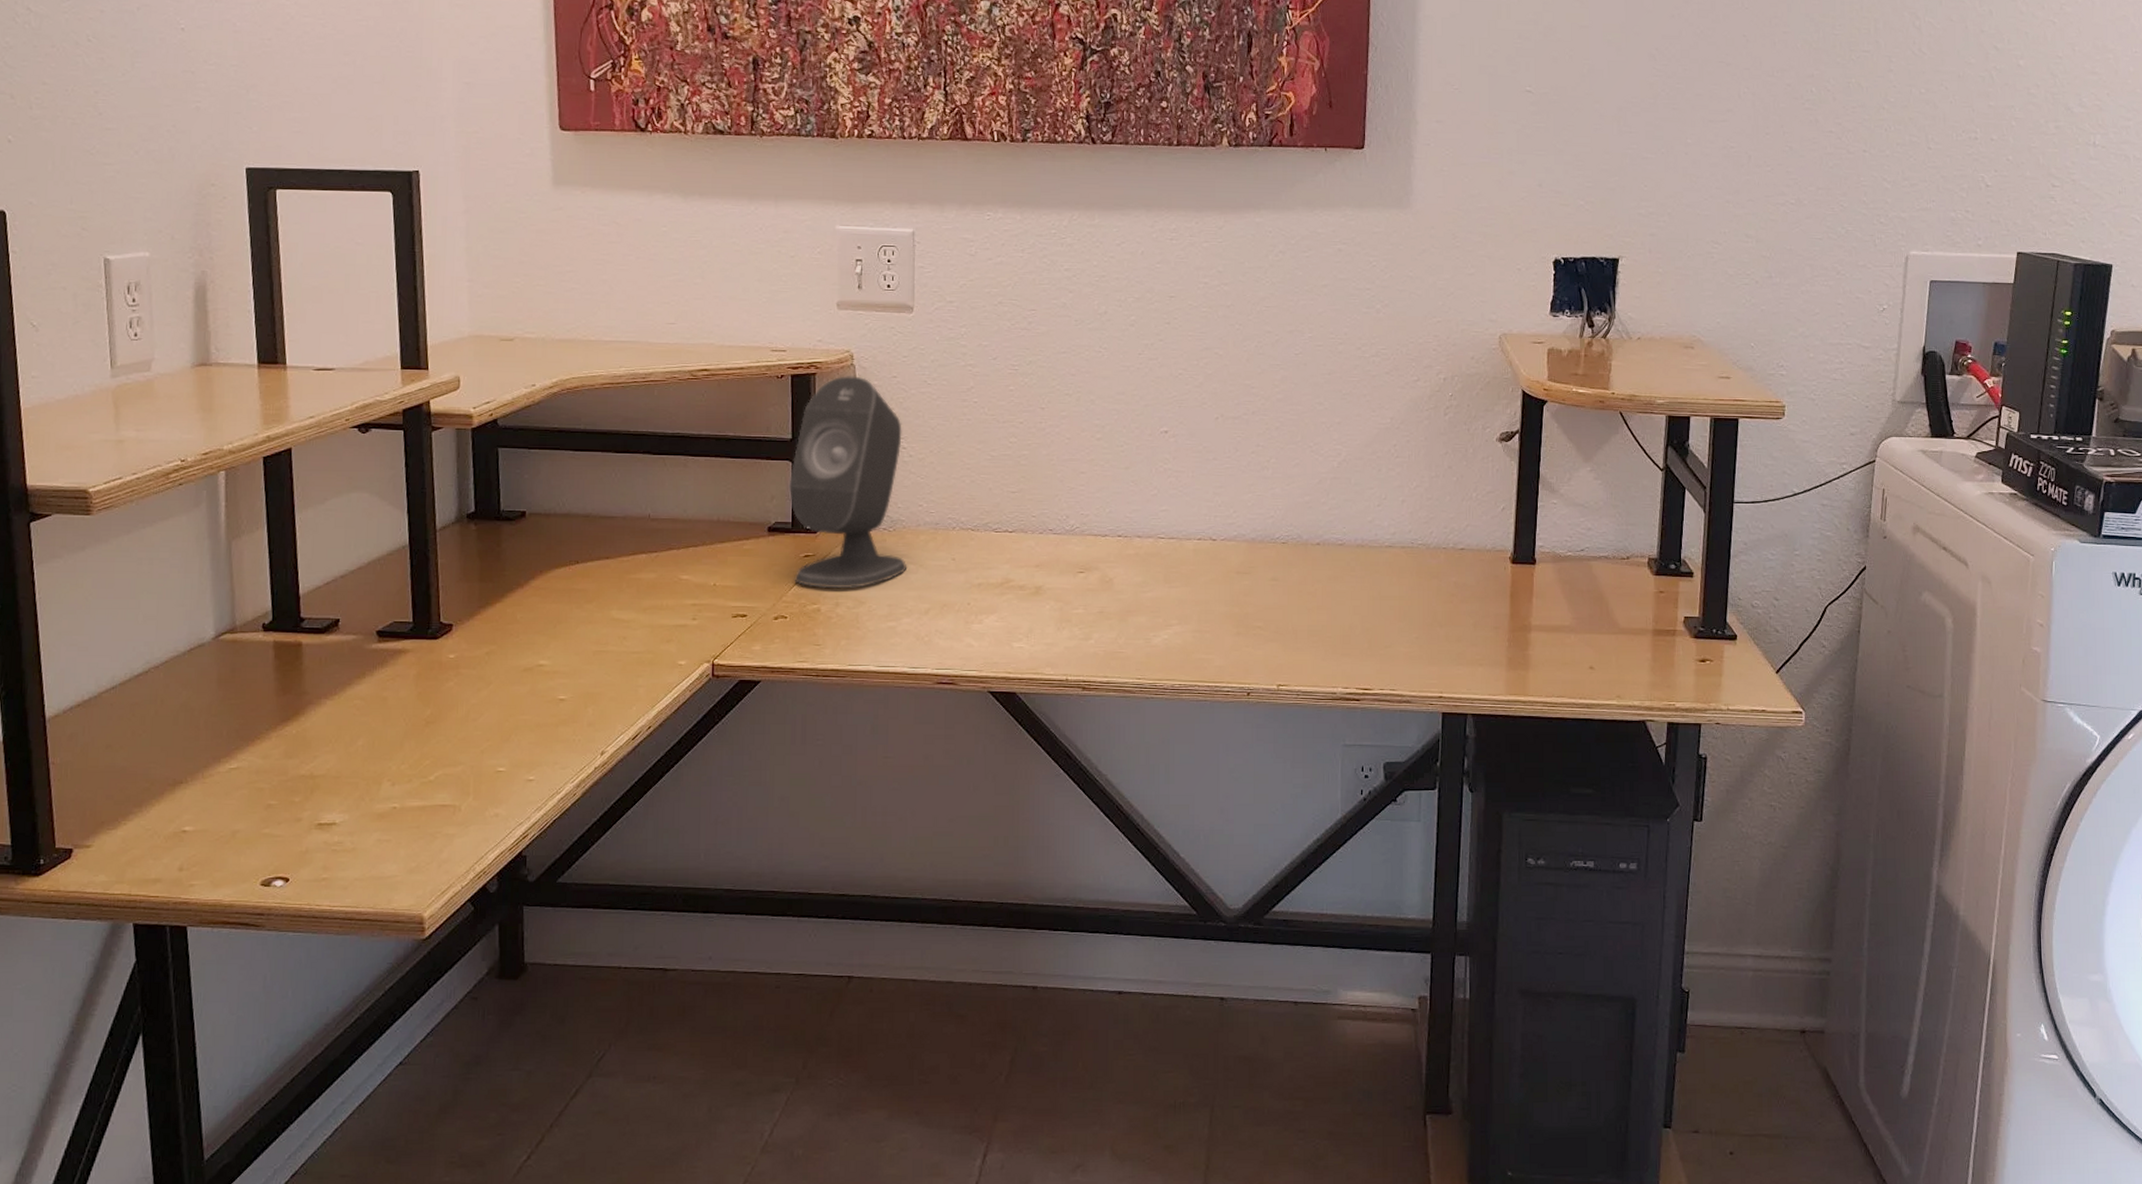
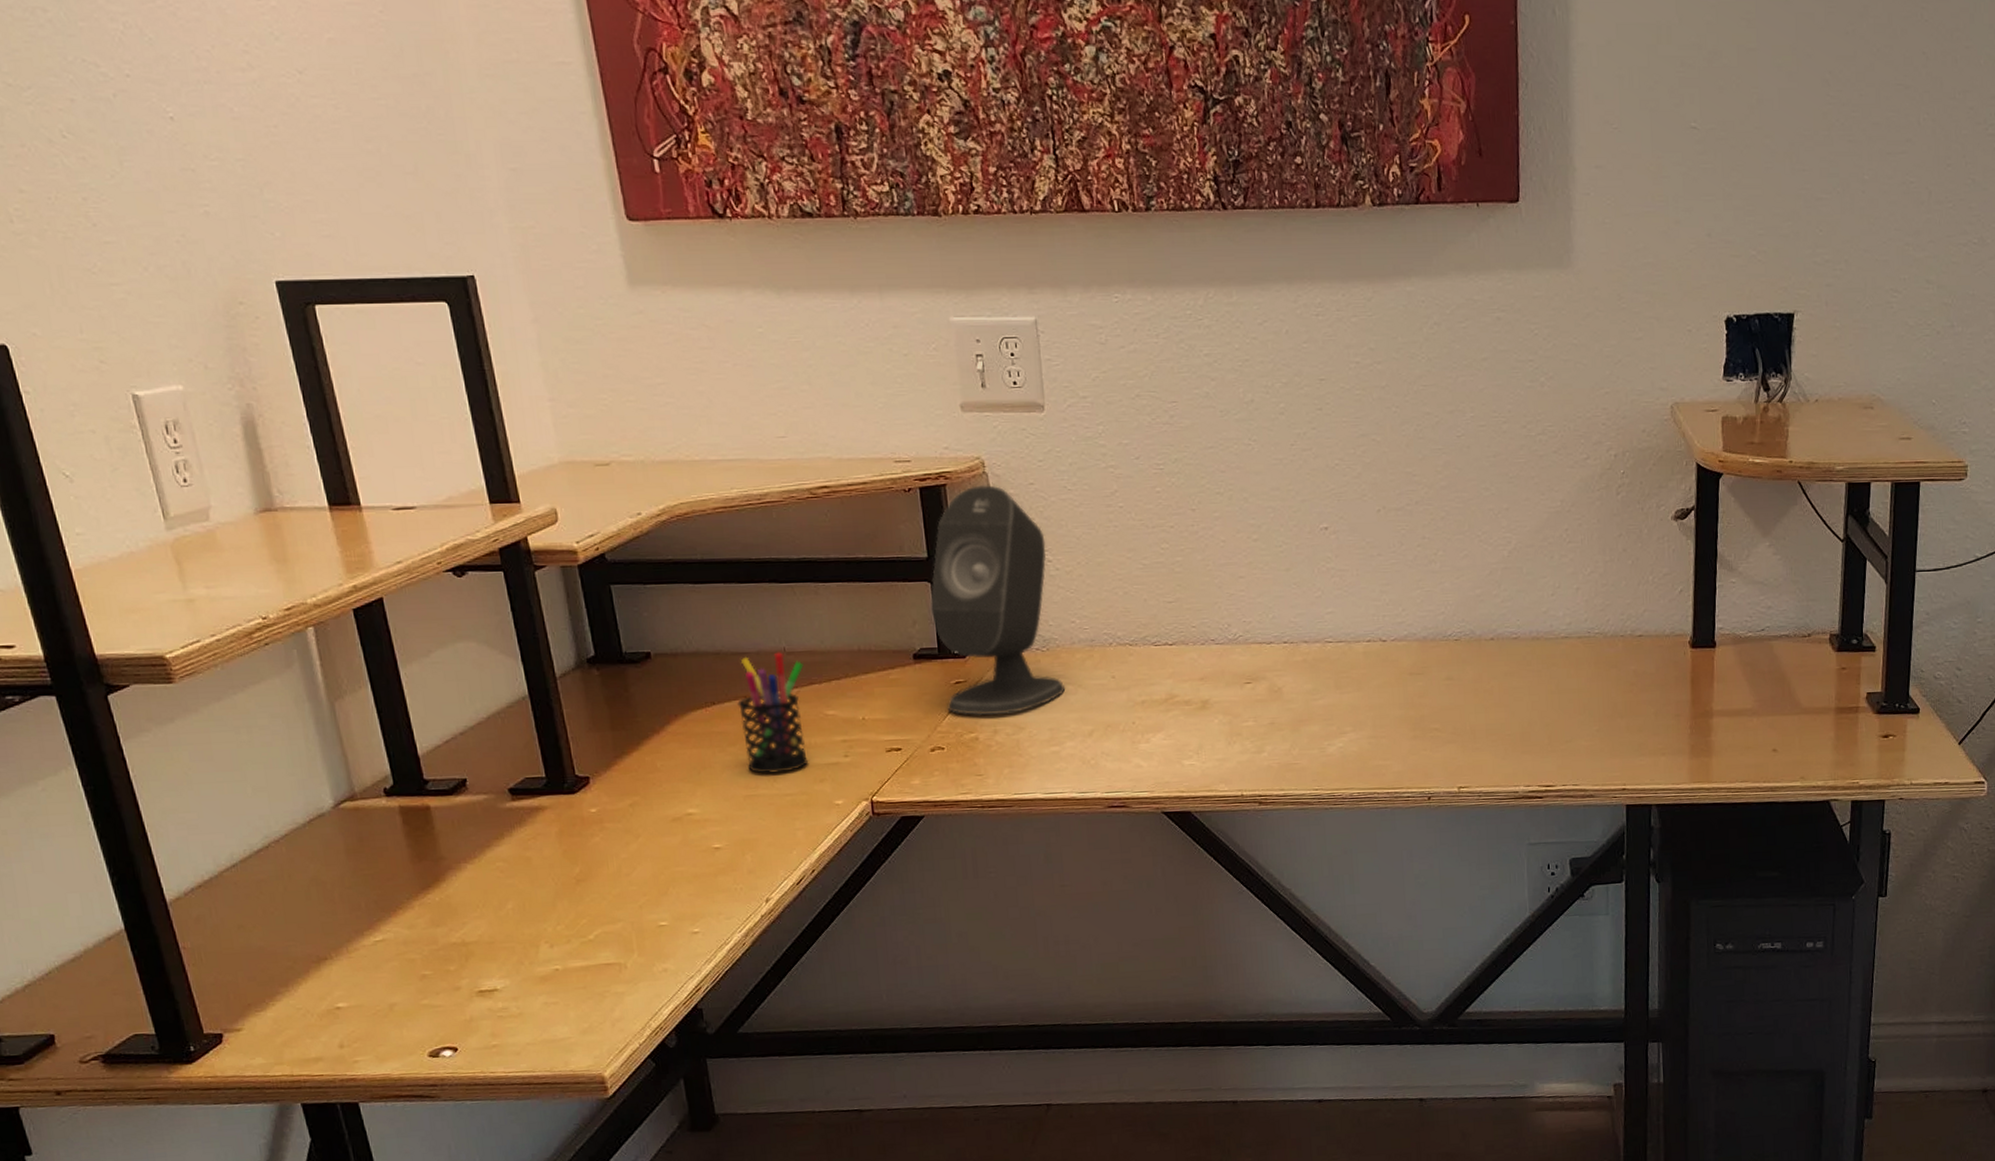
pen holder: none [599,518,665,631] -> present [737,652,809,774]

